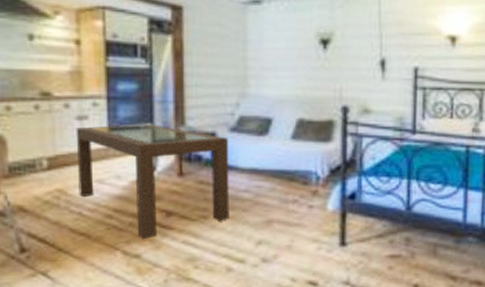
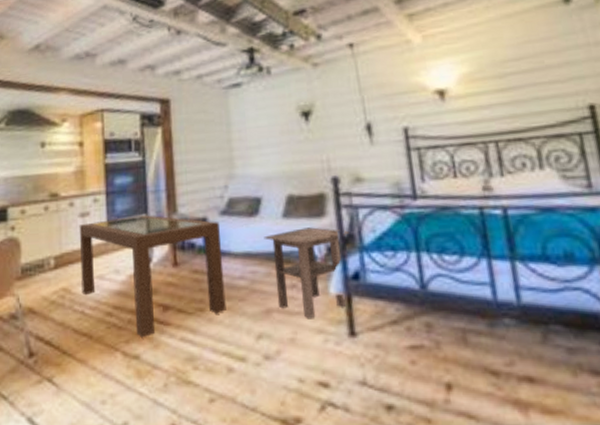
side table: none [271,150,351,230] -> present [263,227,349,319]

